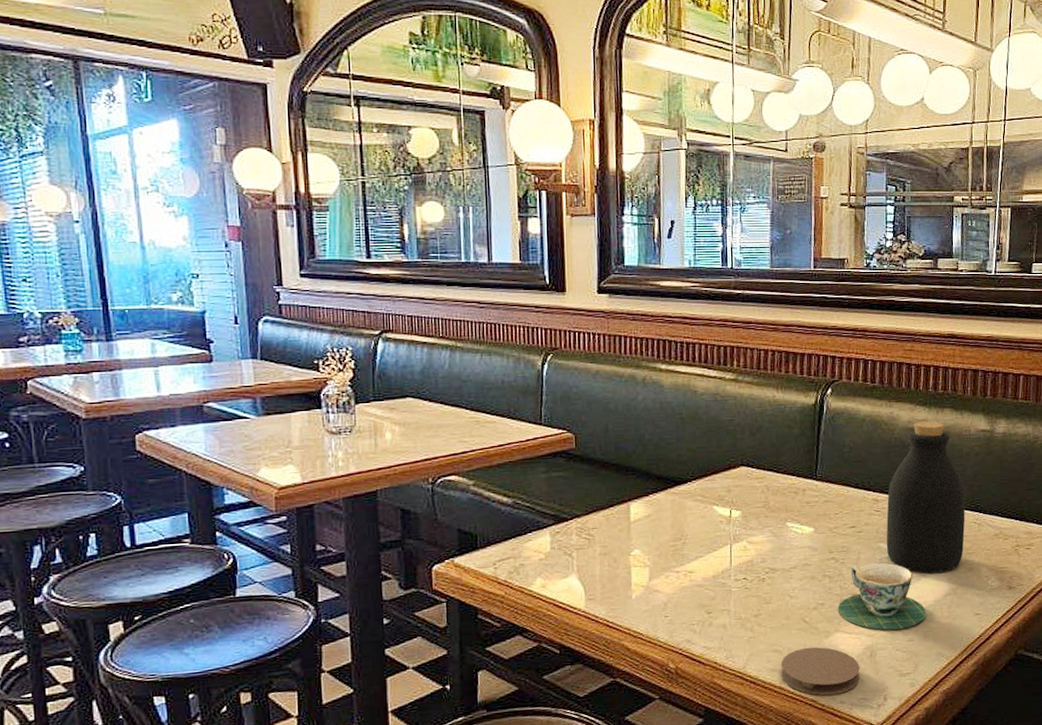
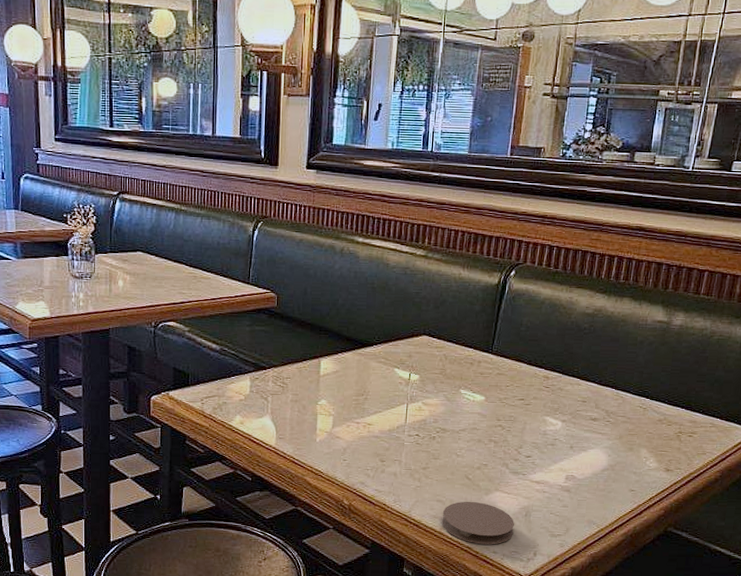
teacup: present [837,563,926,630] -> none [499,433,583,495]
bottle: present [886,421,966,573] -> none [551,308,635,449]

